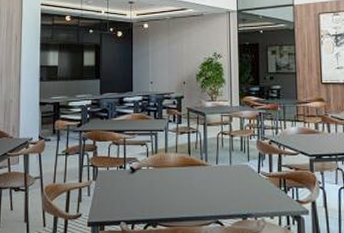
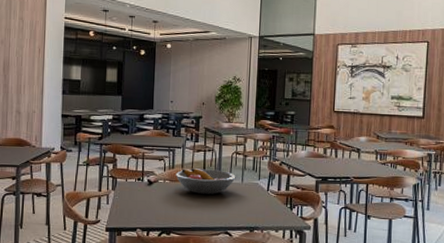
fruit bowl: none [159,152,224,180] -> present [175,168,236,194]

